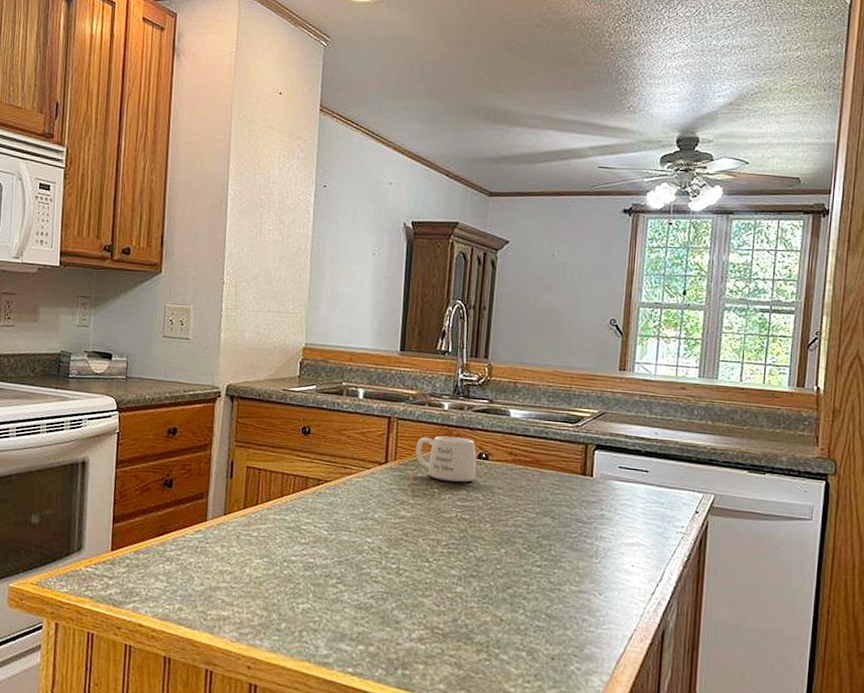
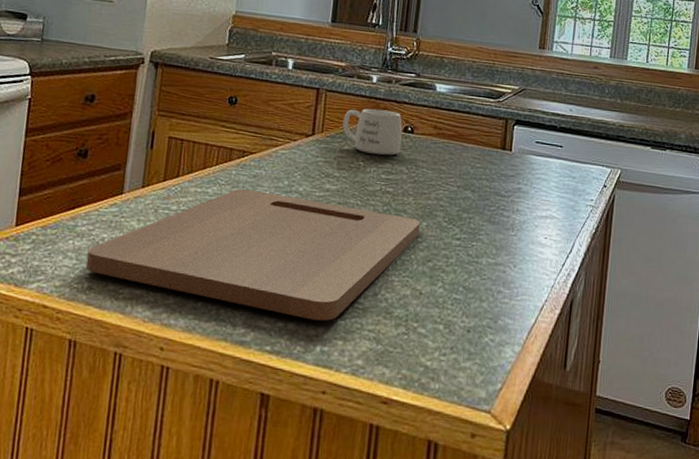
cutting board: none [176,516,498,645] -> present [85,189,420,321]

